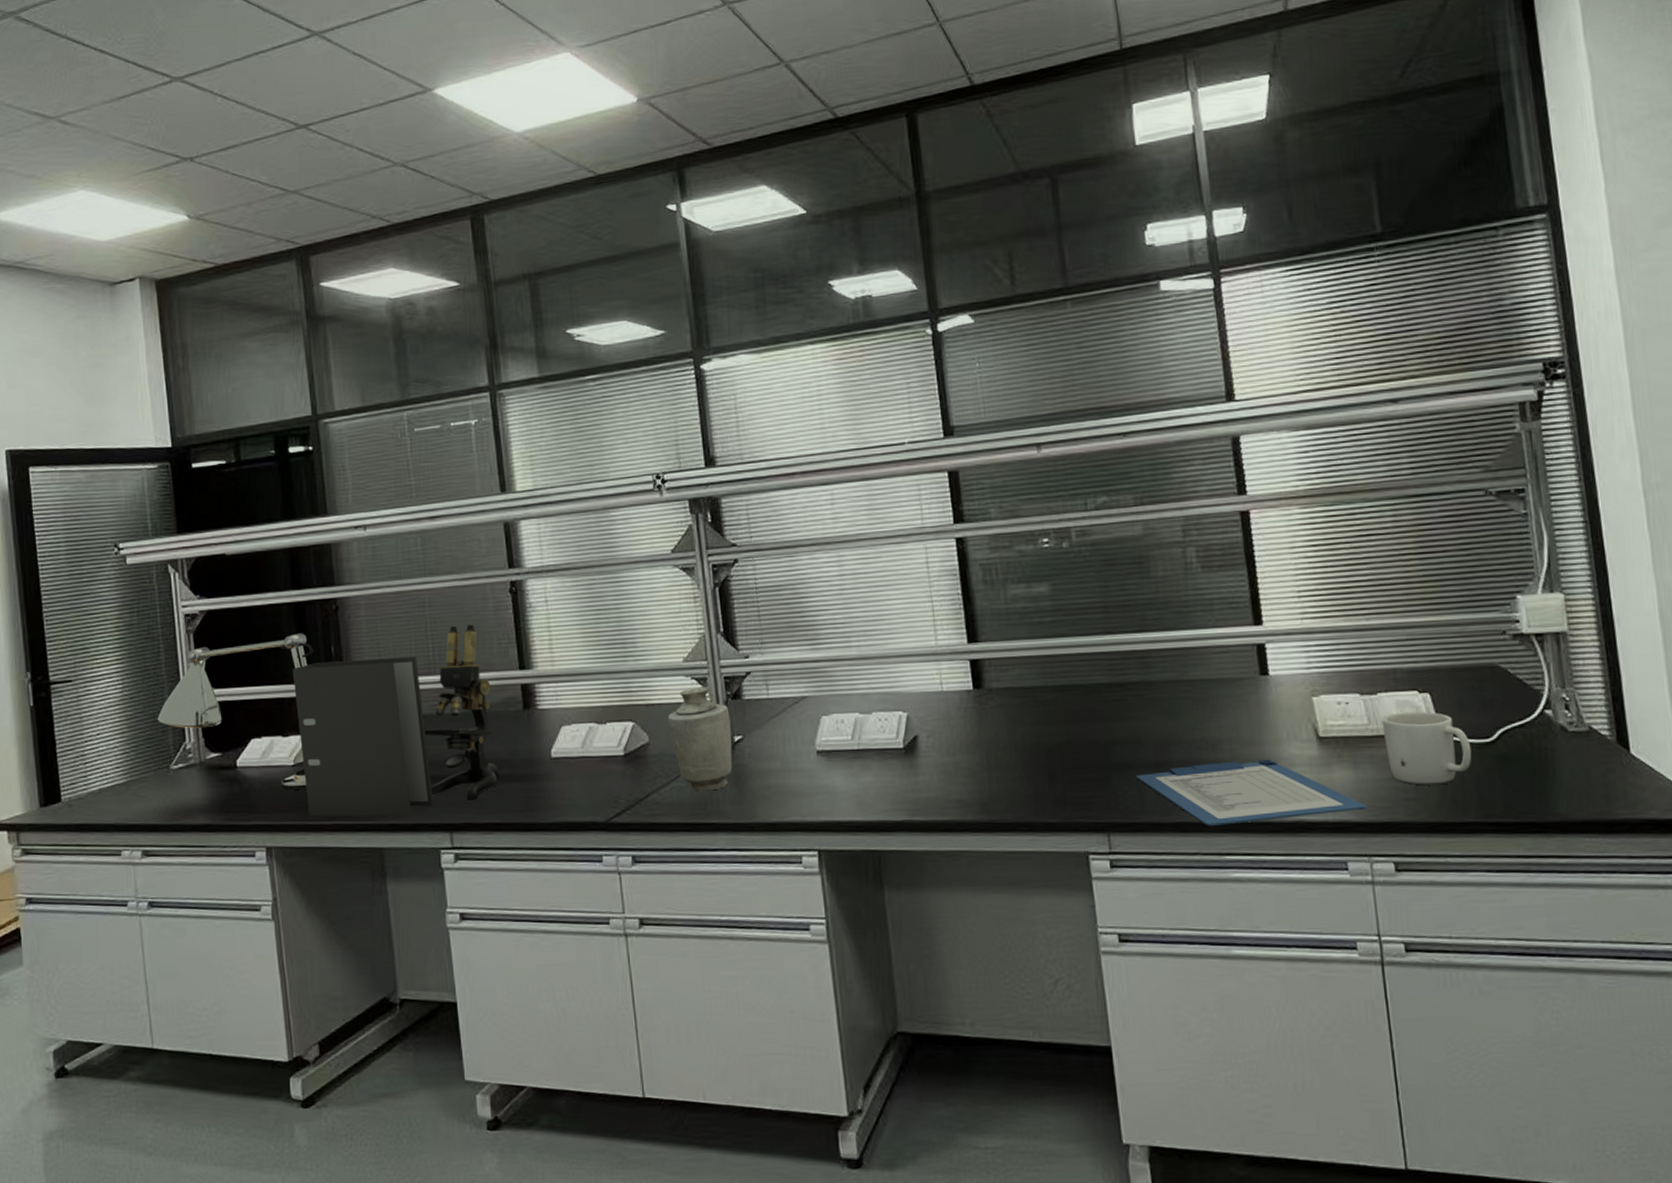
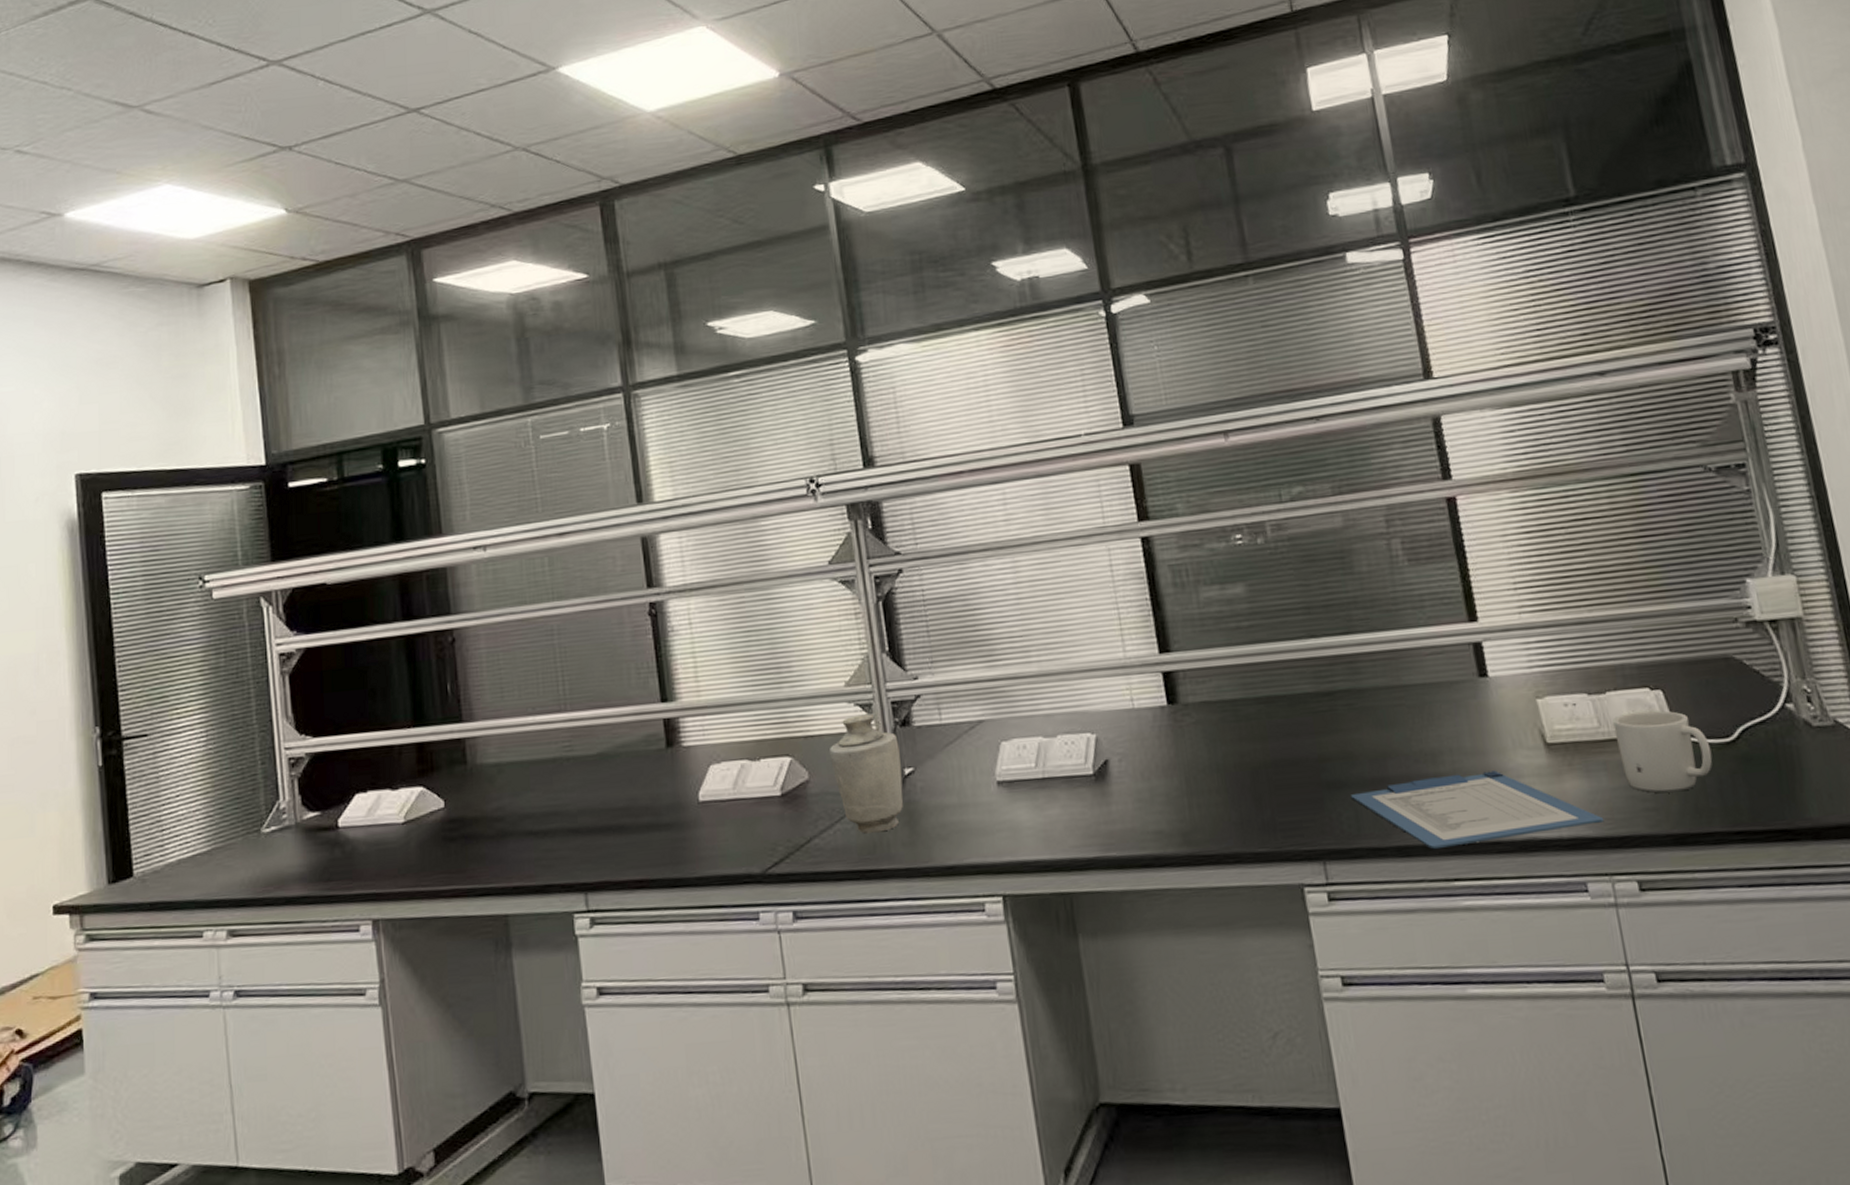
desk lamp: present [157,633,313,790] -> none [246,670,427,852]
binder: present [292,656,434,817] -> none [402,691,566,882]
microscope: present [424,624,500,800] -> none [554,653,641,855]

